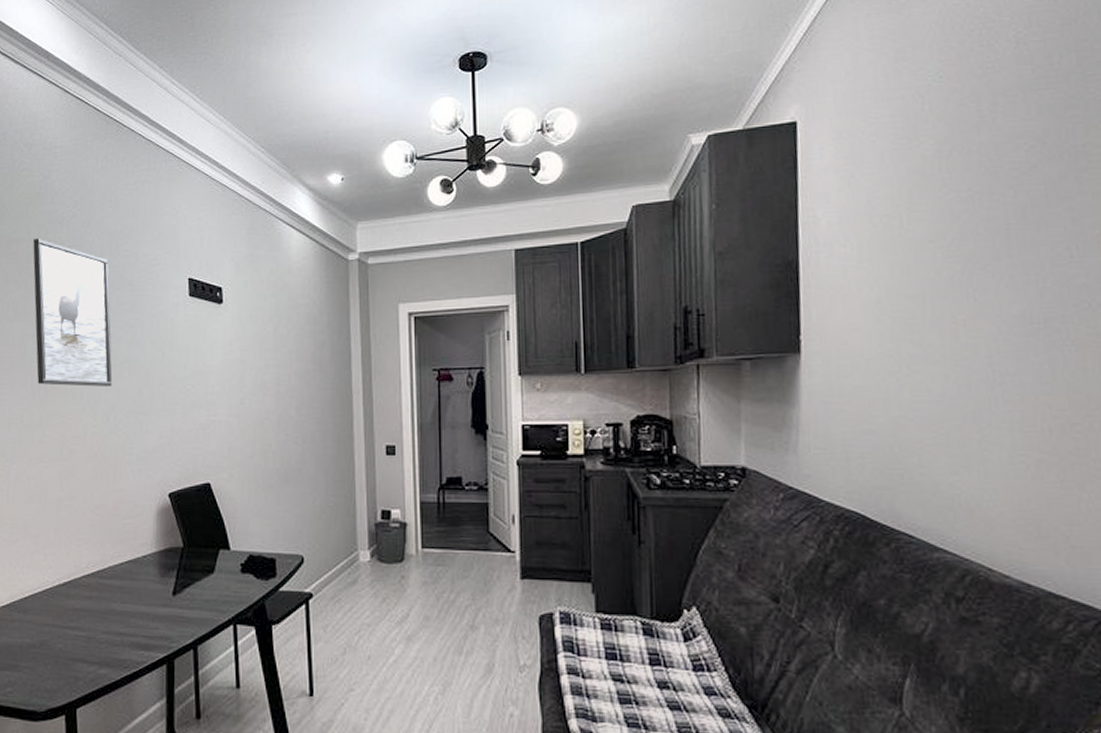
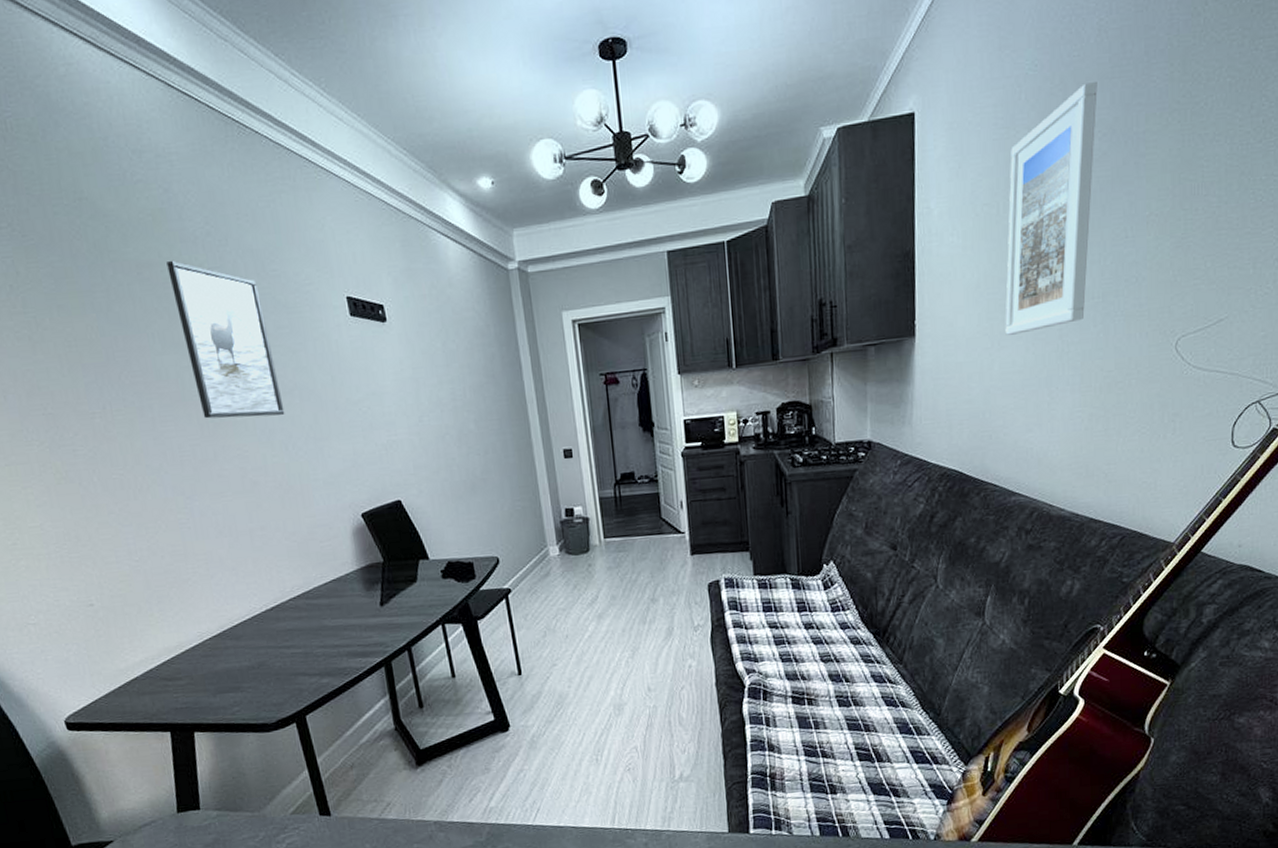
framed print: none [913,93,1021,359] -> present [1005,82,1098,335]

